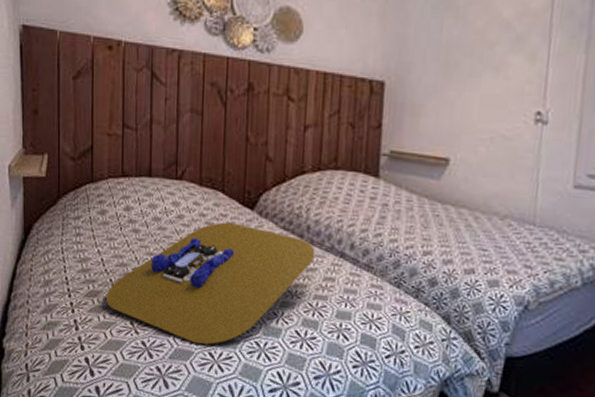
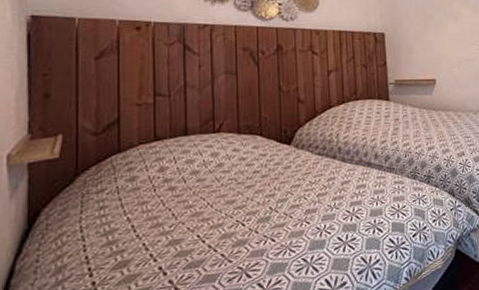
tray: present [105,222,315,345] -> none [137,159,348,280]

